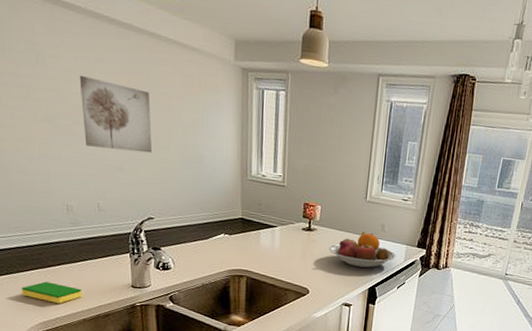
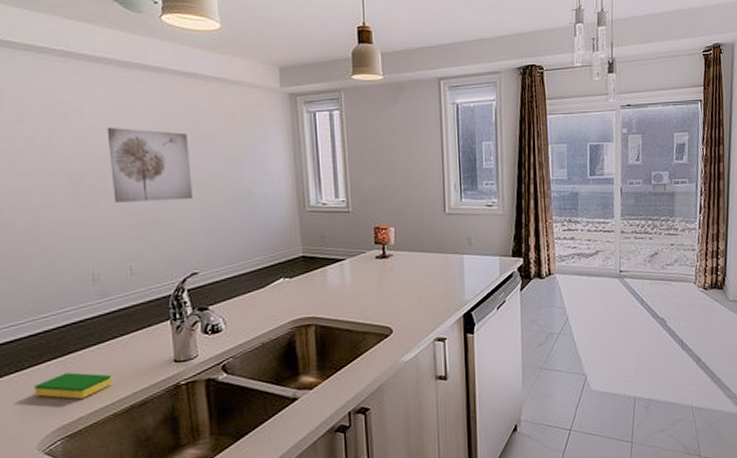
fruit bowl: present [328,231,397,268] -> none [409,249,491,292]

